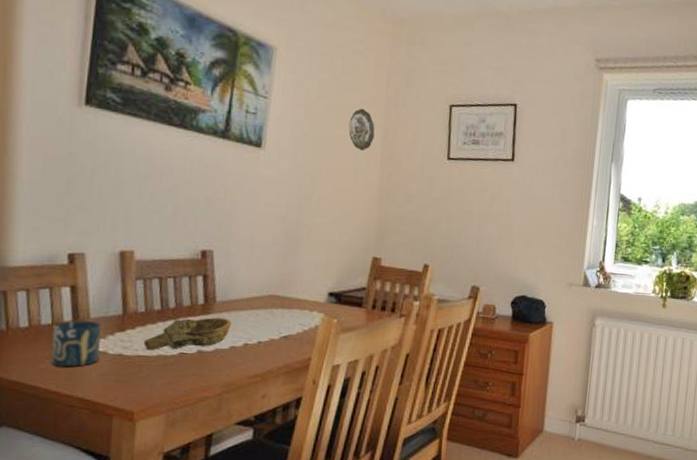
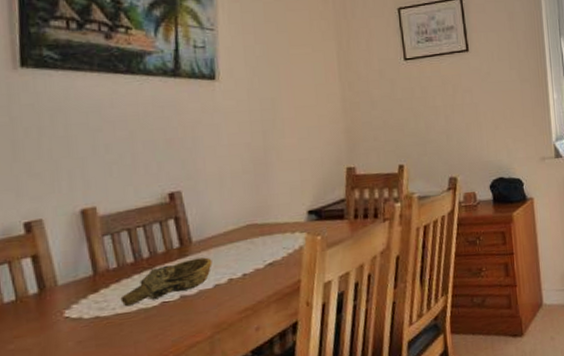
cup: present [50,320,102,368] -> none [17,288,74,344]
decorative plate: present [348,108,375,151] -> none [301,25,329,67]

